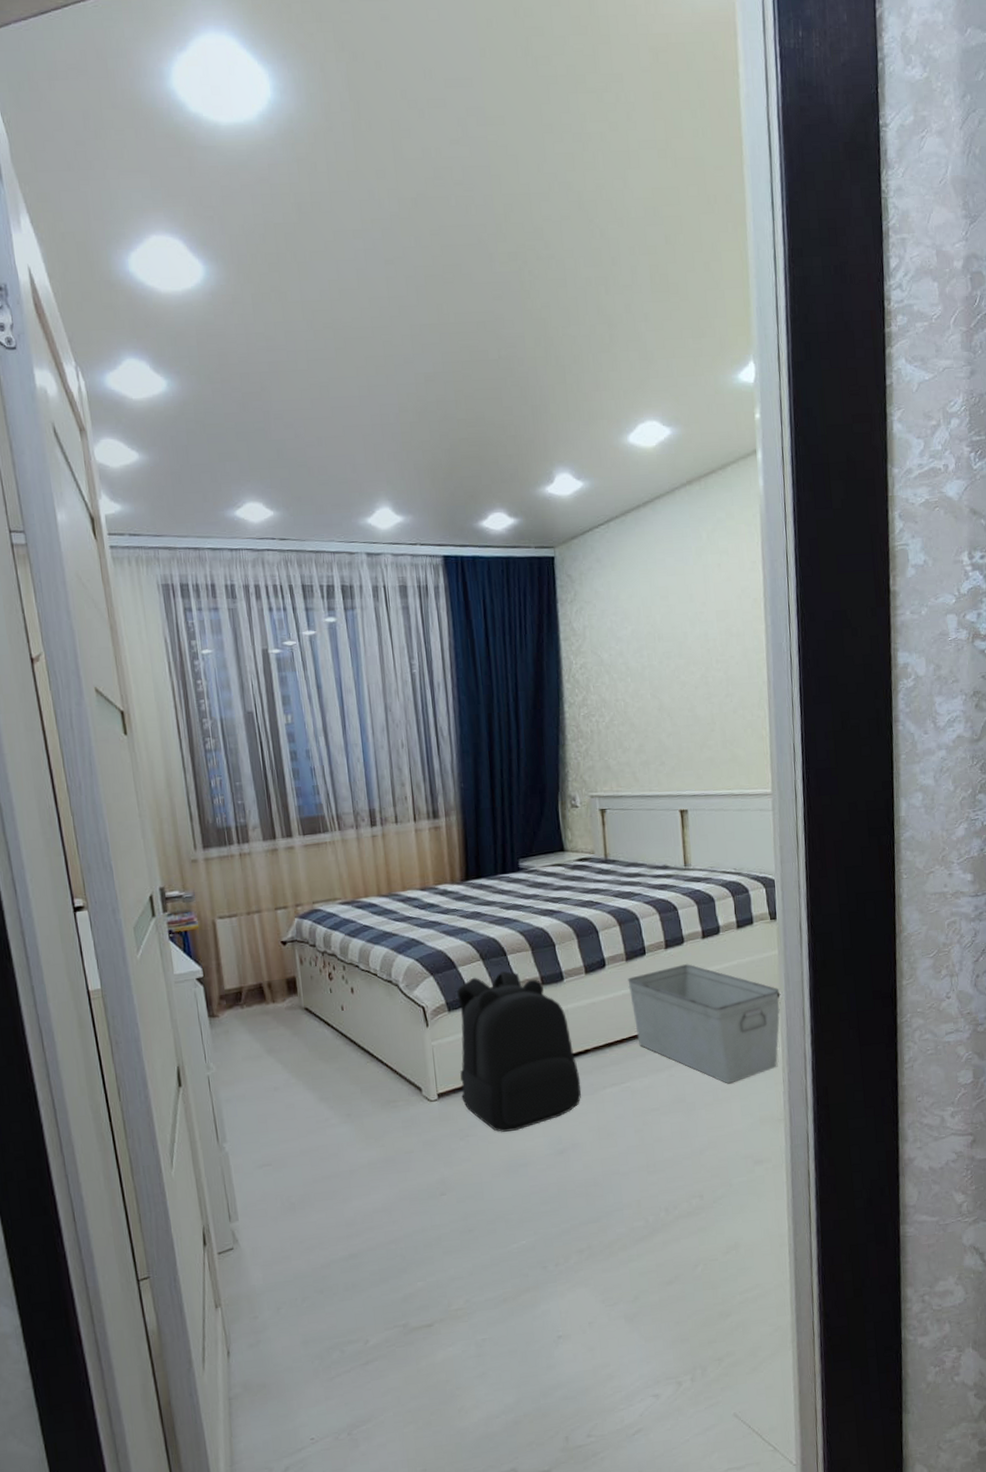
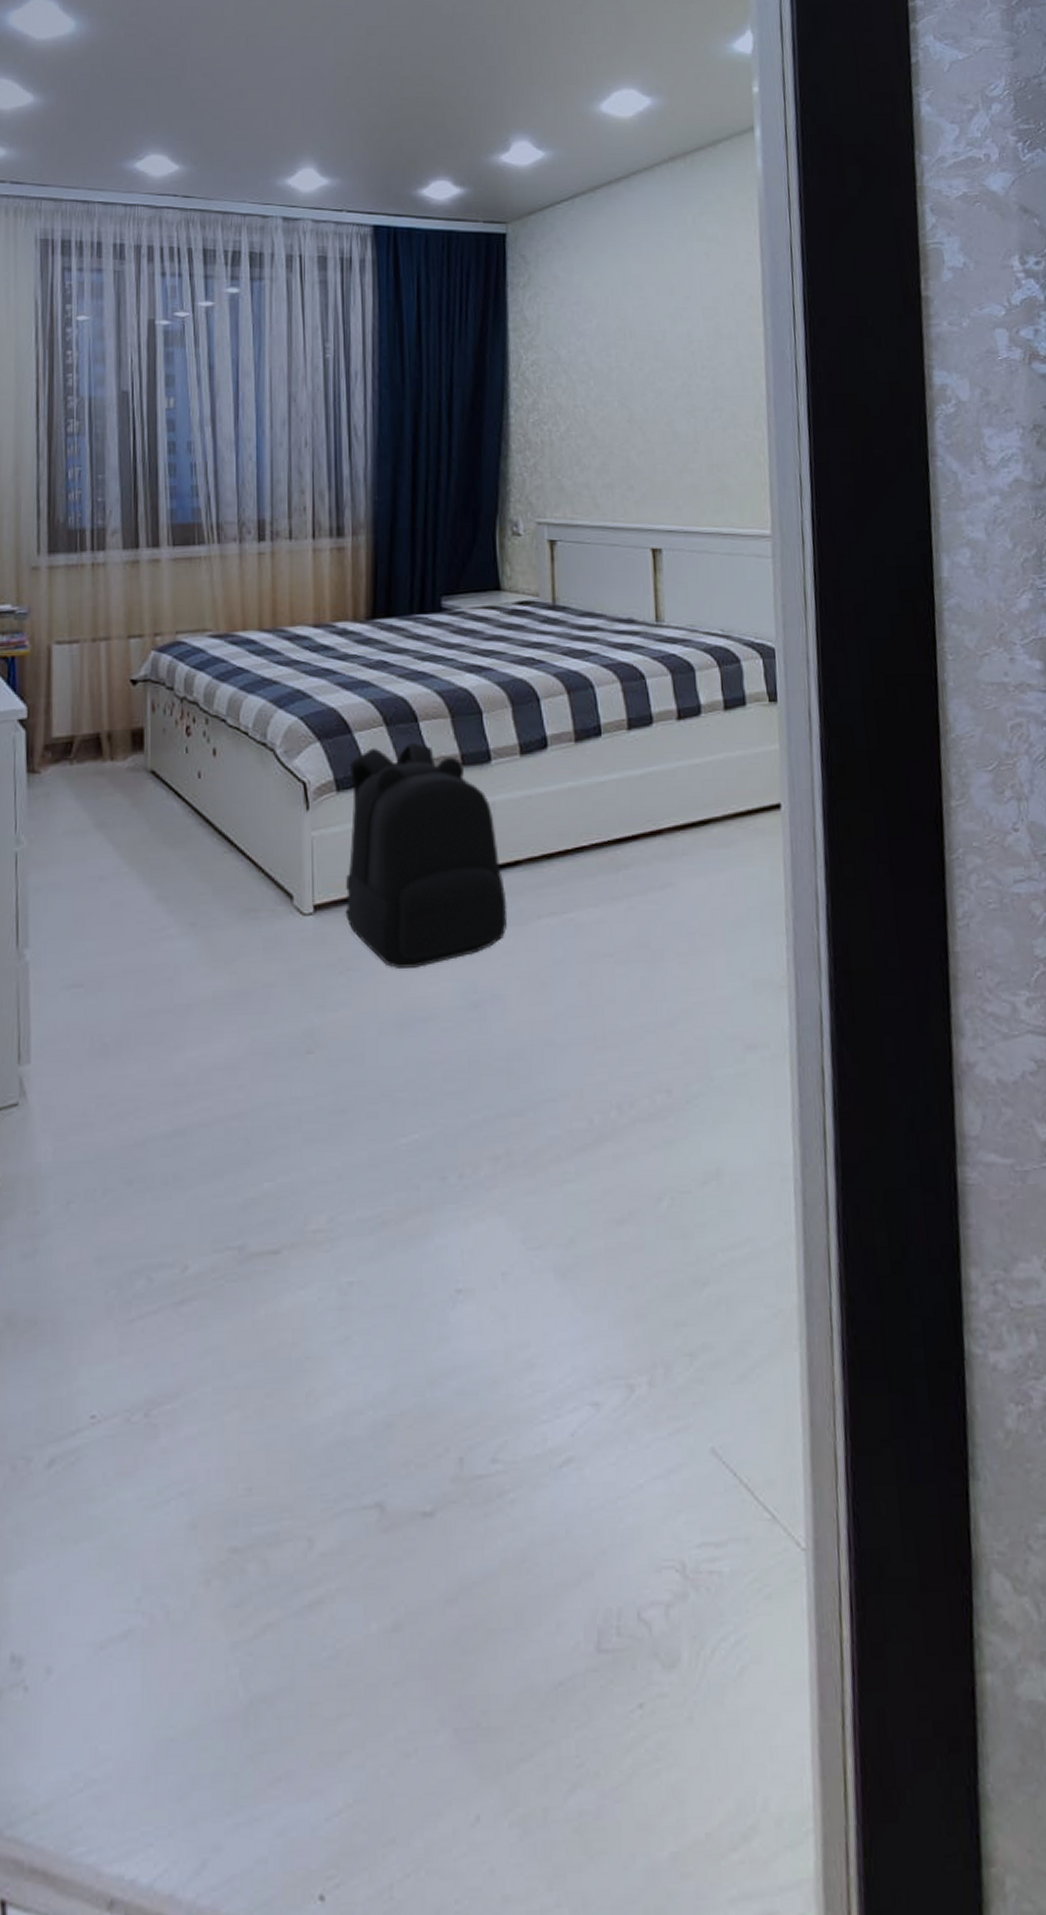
storage bin: present [627,964,781,1084] -> none [576,753,783,927]

